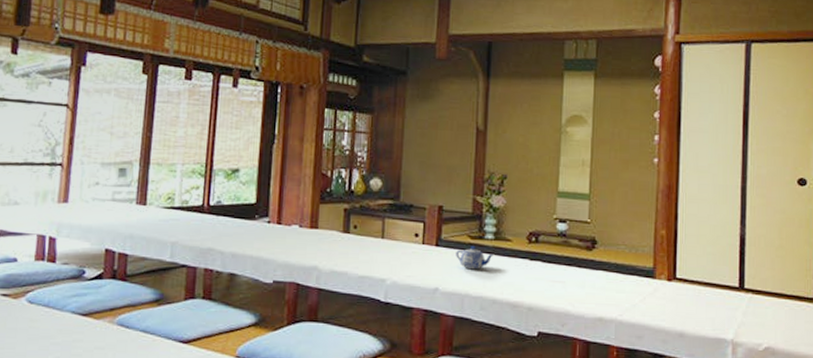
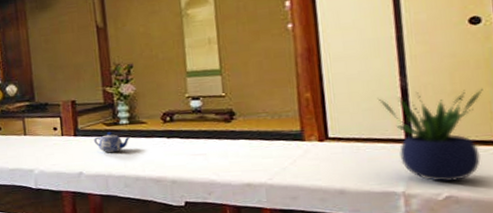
potted plant: none [720,243,802,334] -> present [377,88,483,183]

